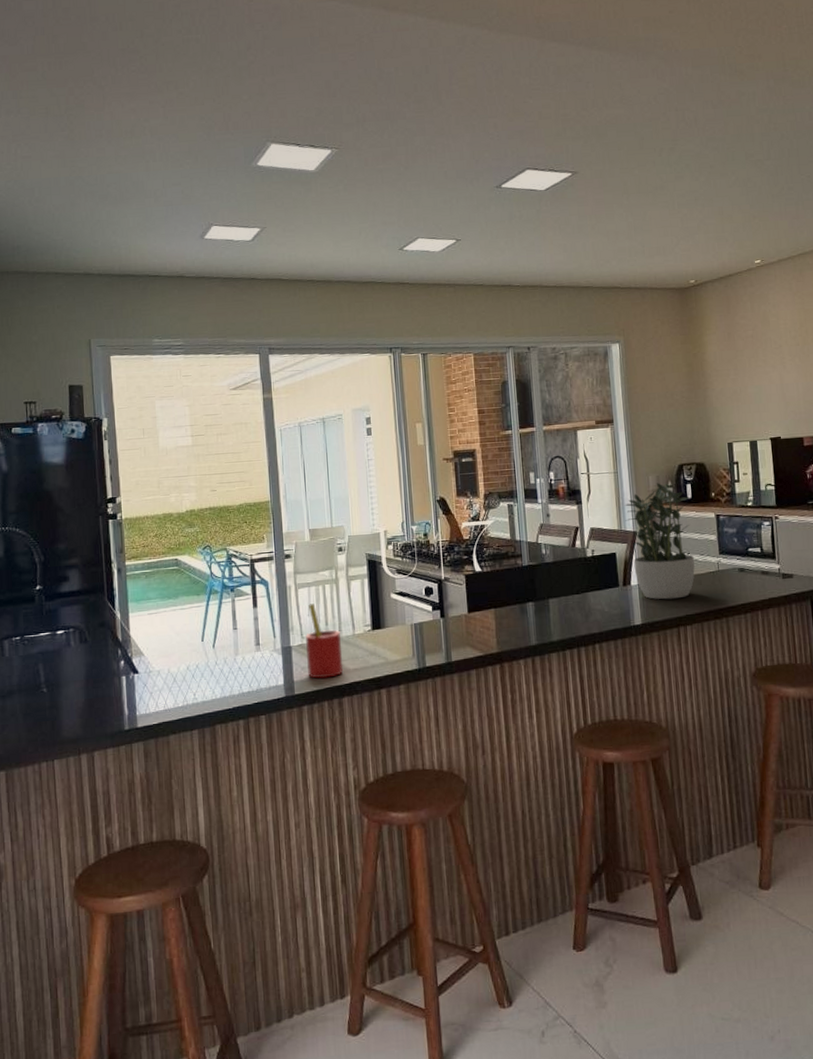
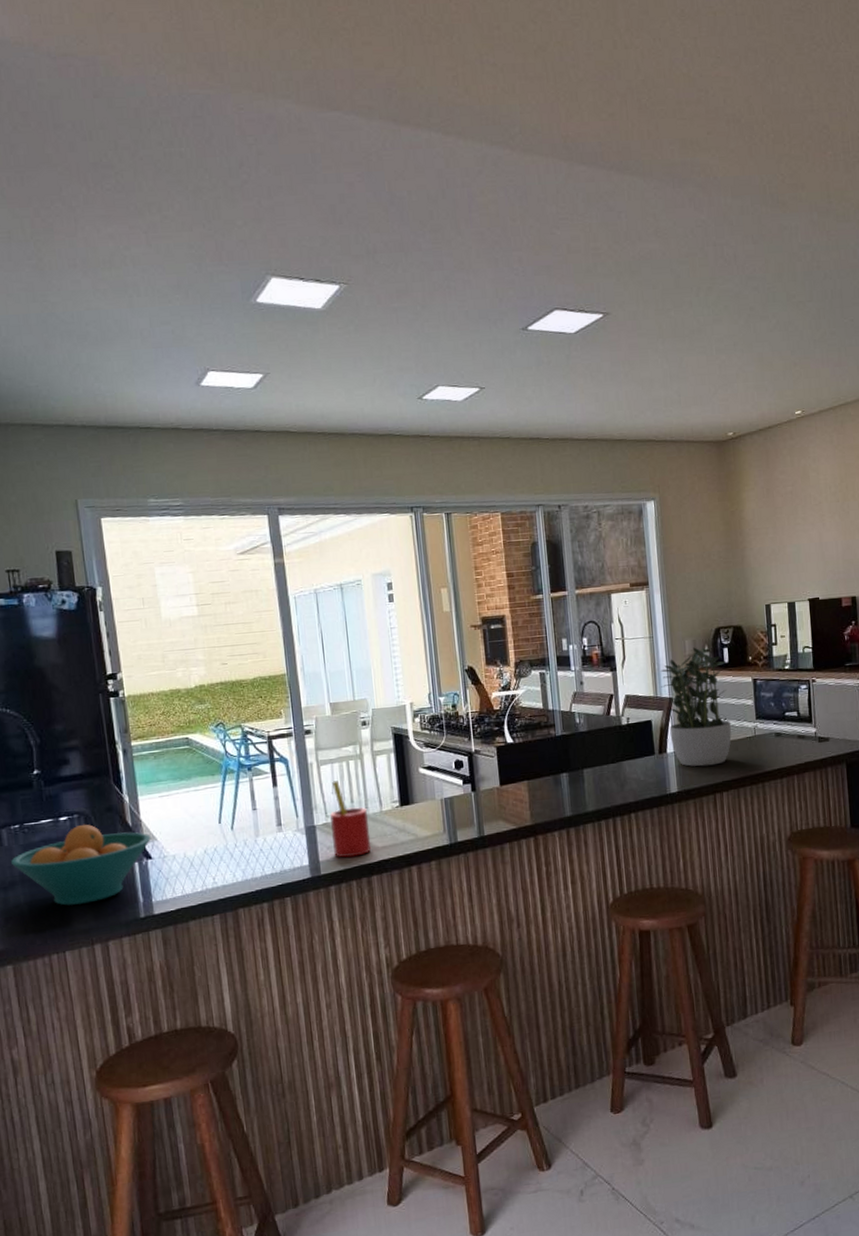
fruit bowl: none [10,638,139,716] -> present [10,824,151,906]

